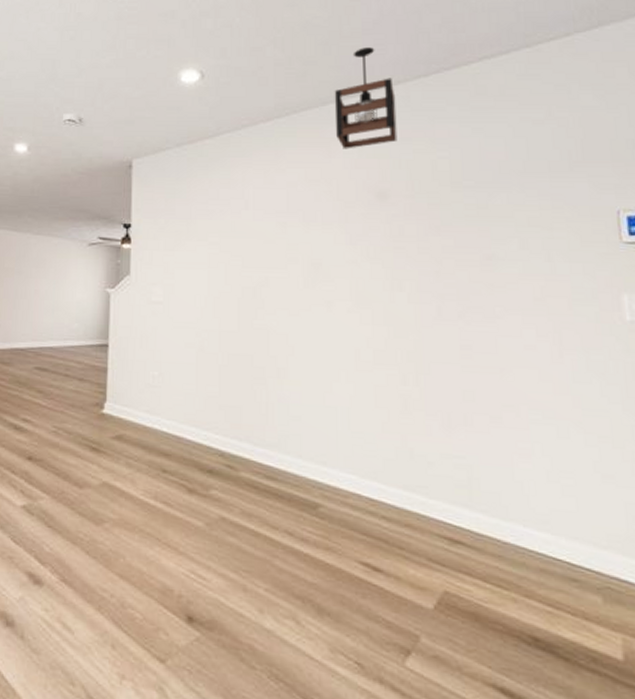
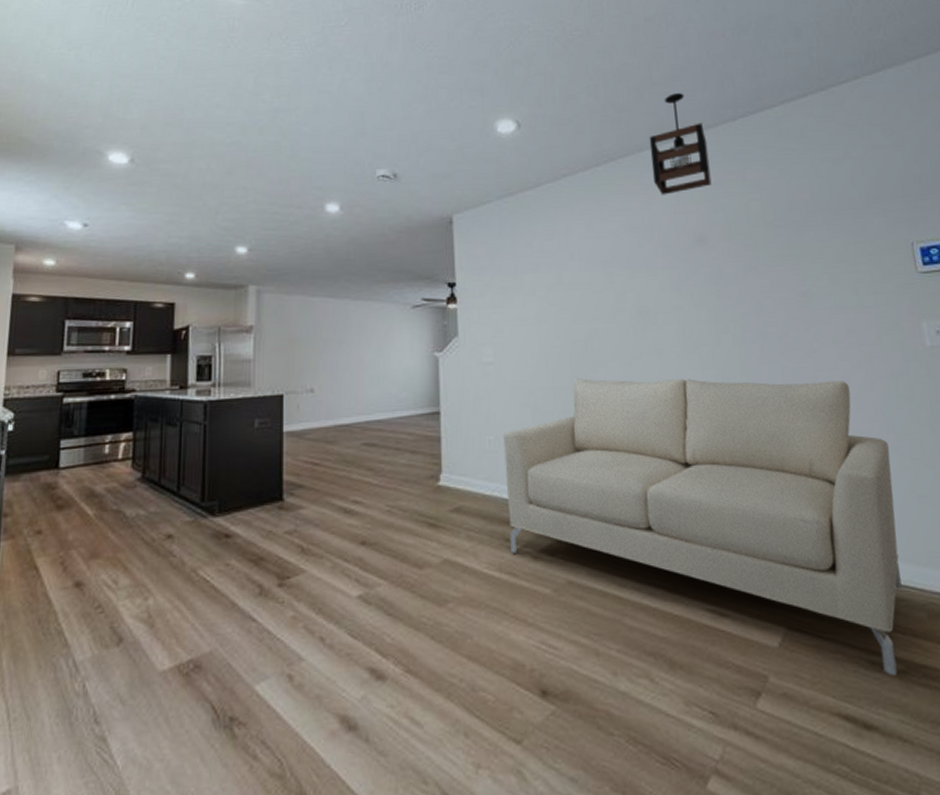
sofa: none [167,323,576,657] -> present [503,377,902,676]

